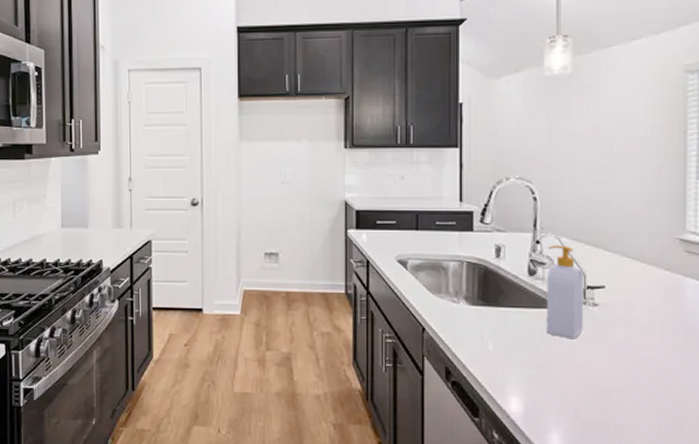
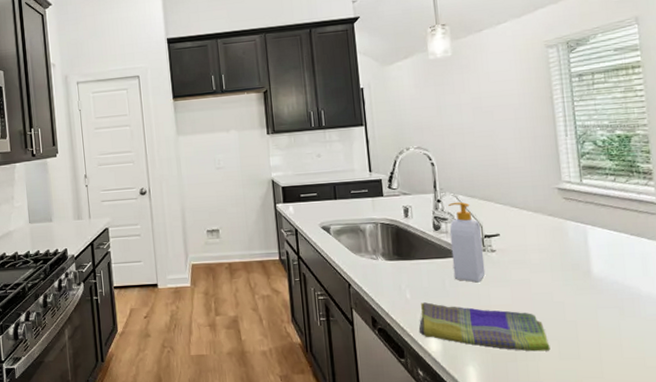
dish towel: none [498,356,650,424] -> present [419,302,550,352]

